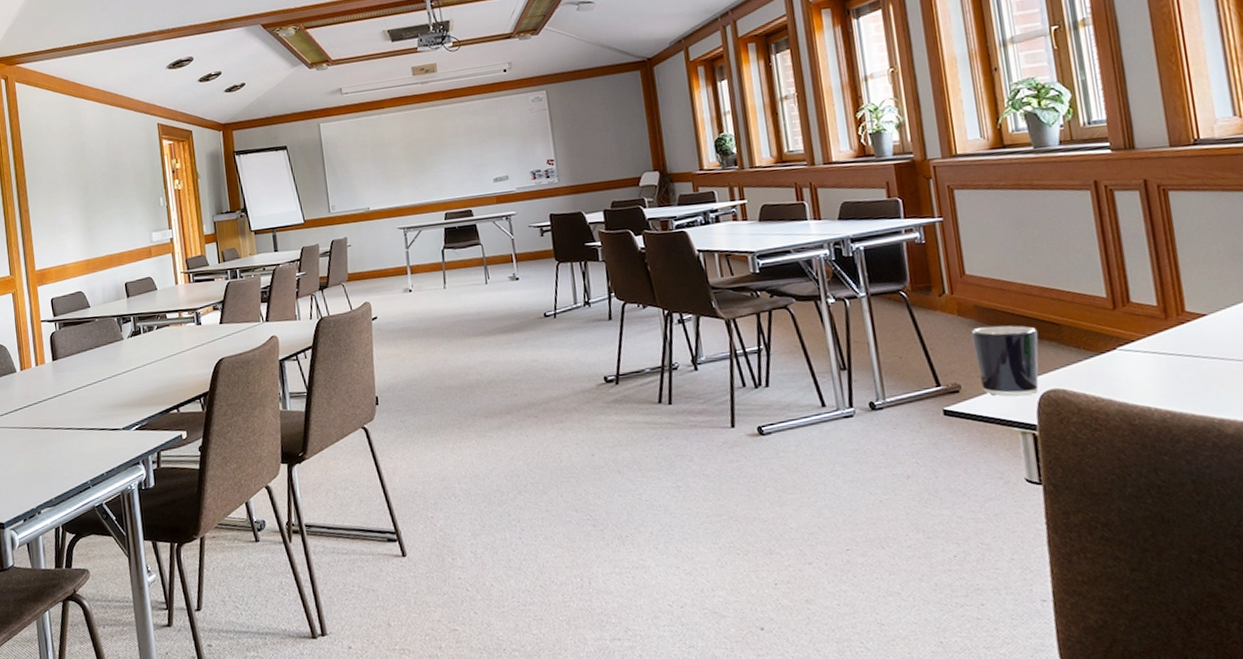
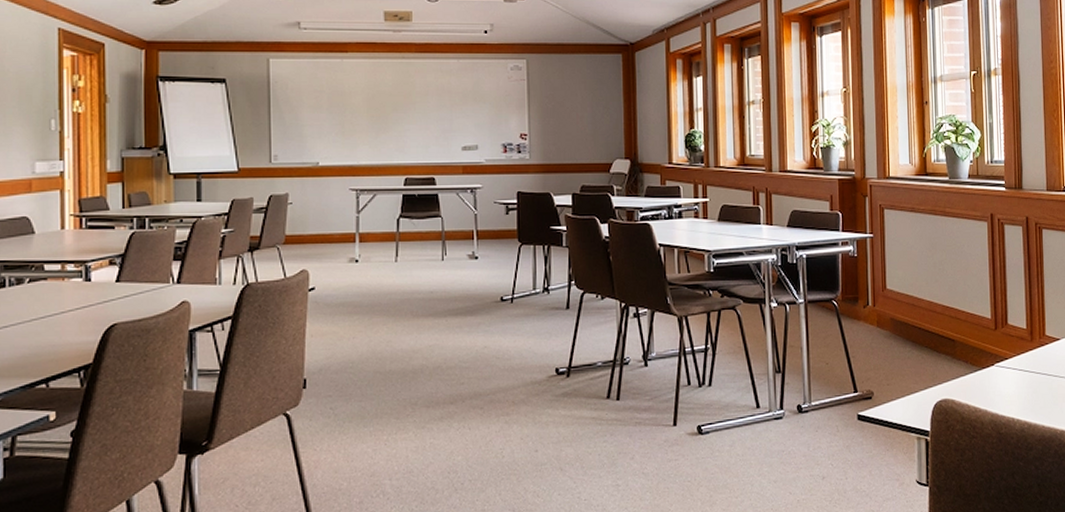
mug: present [971,325,1039,397] -> none [886,338,938,405]

